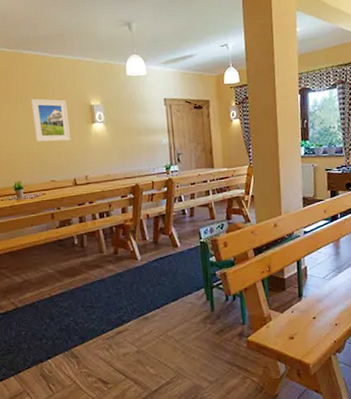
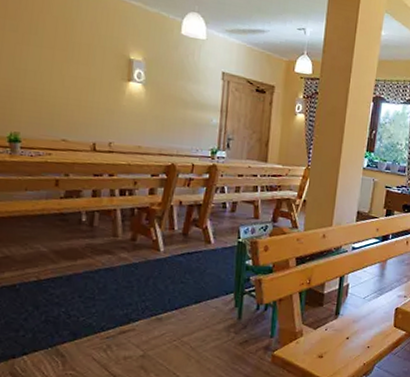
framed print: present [31,98,71,142] -> none [48,32,98,96]

